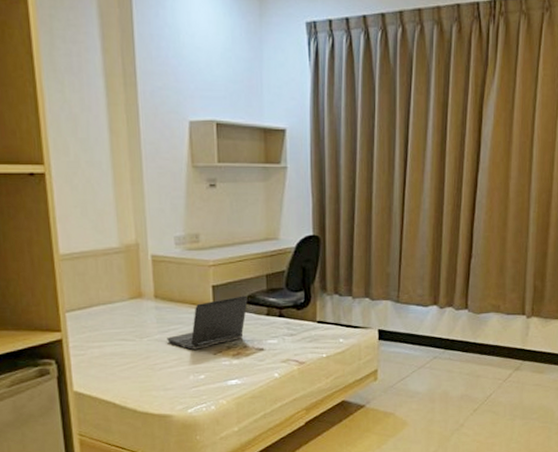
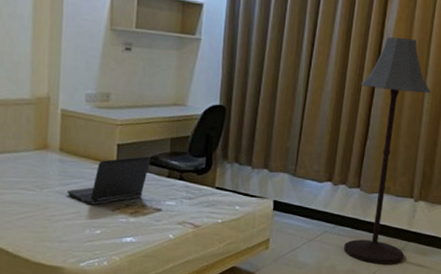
floor lamp: none [455,143,537,386] -> present [343,37,431,264]

